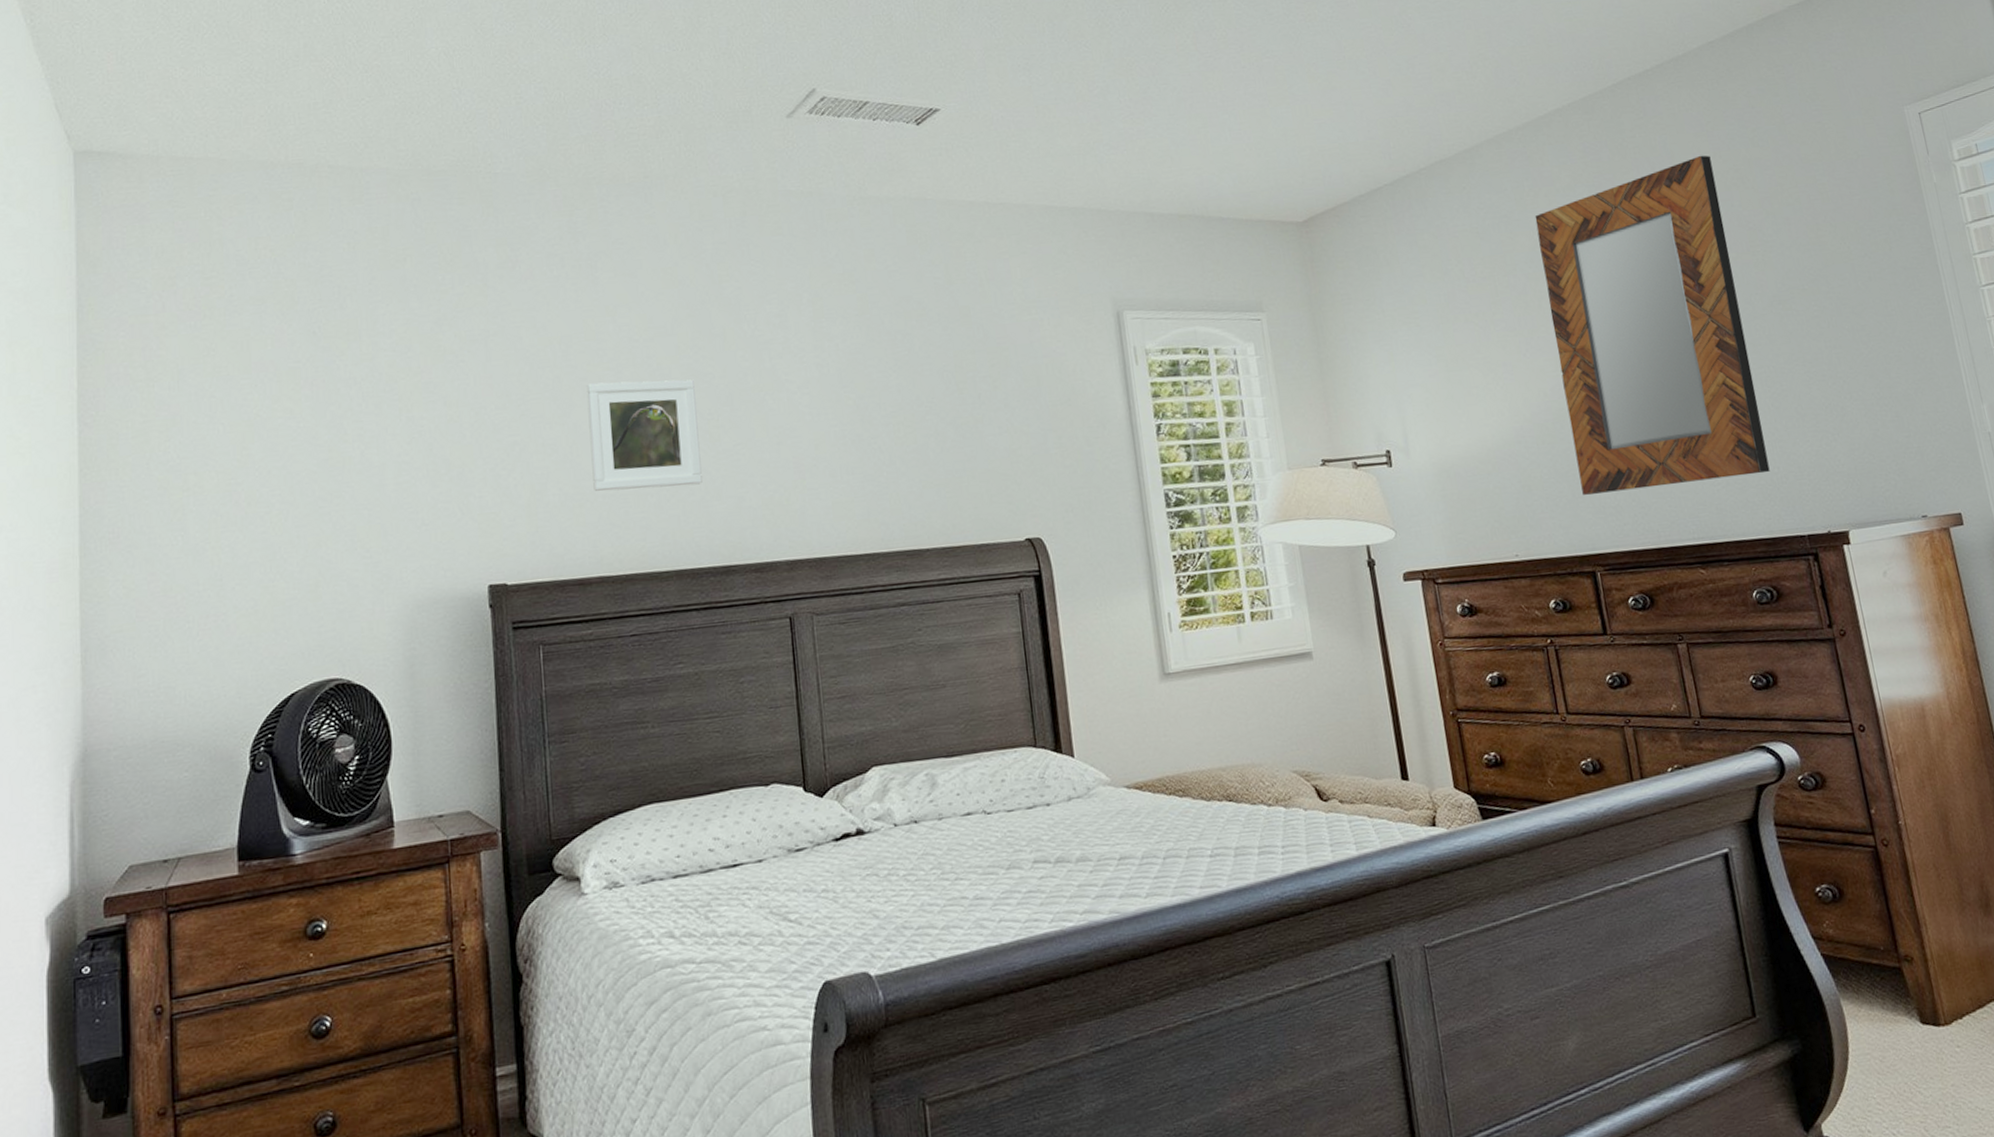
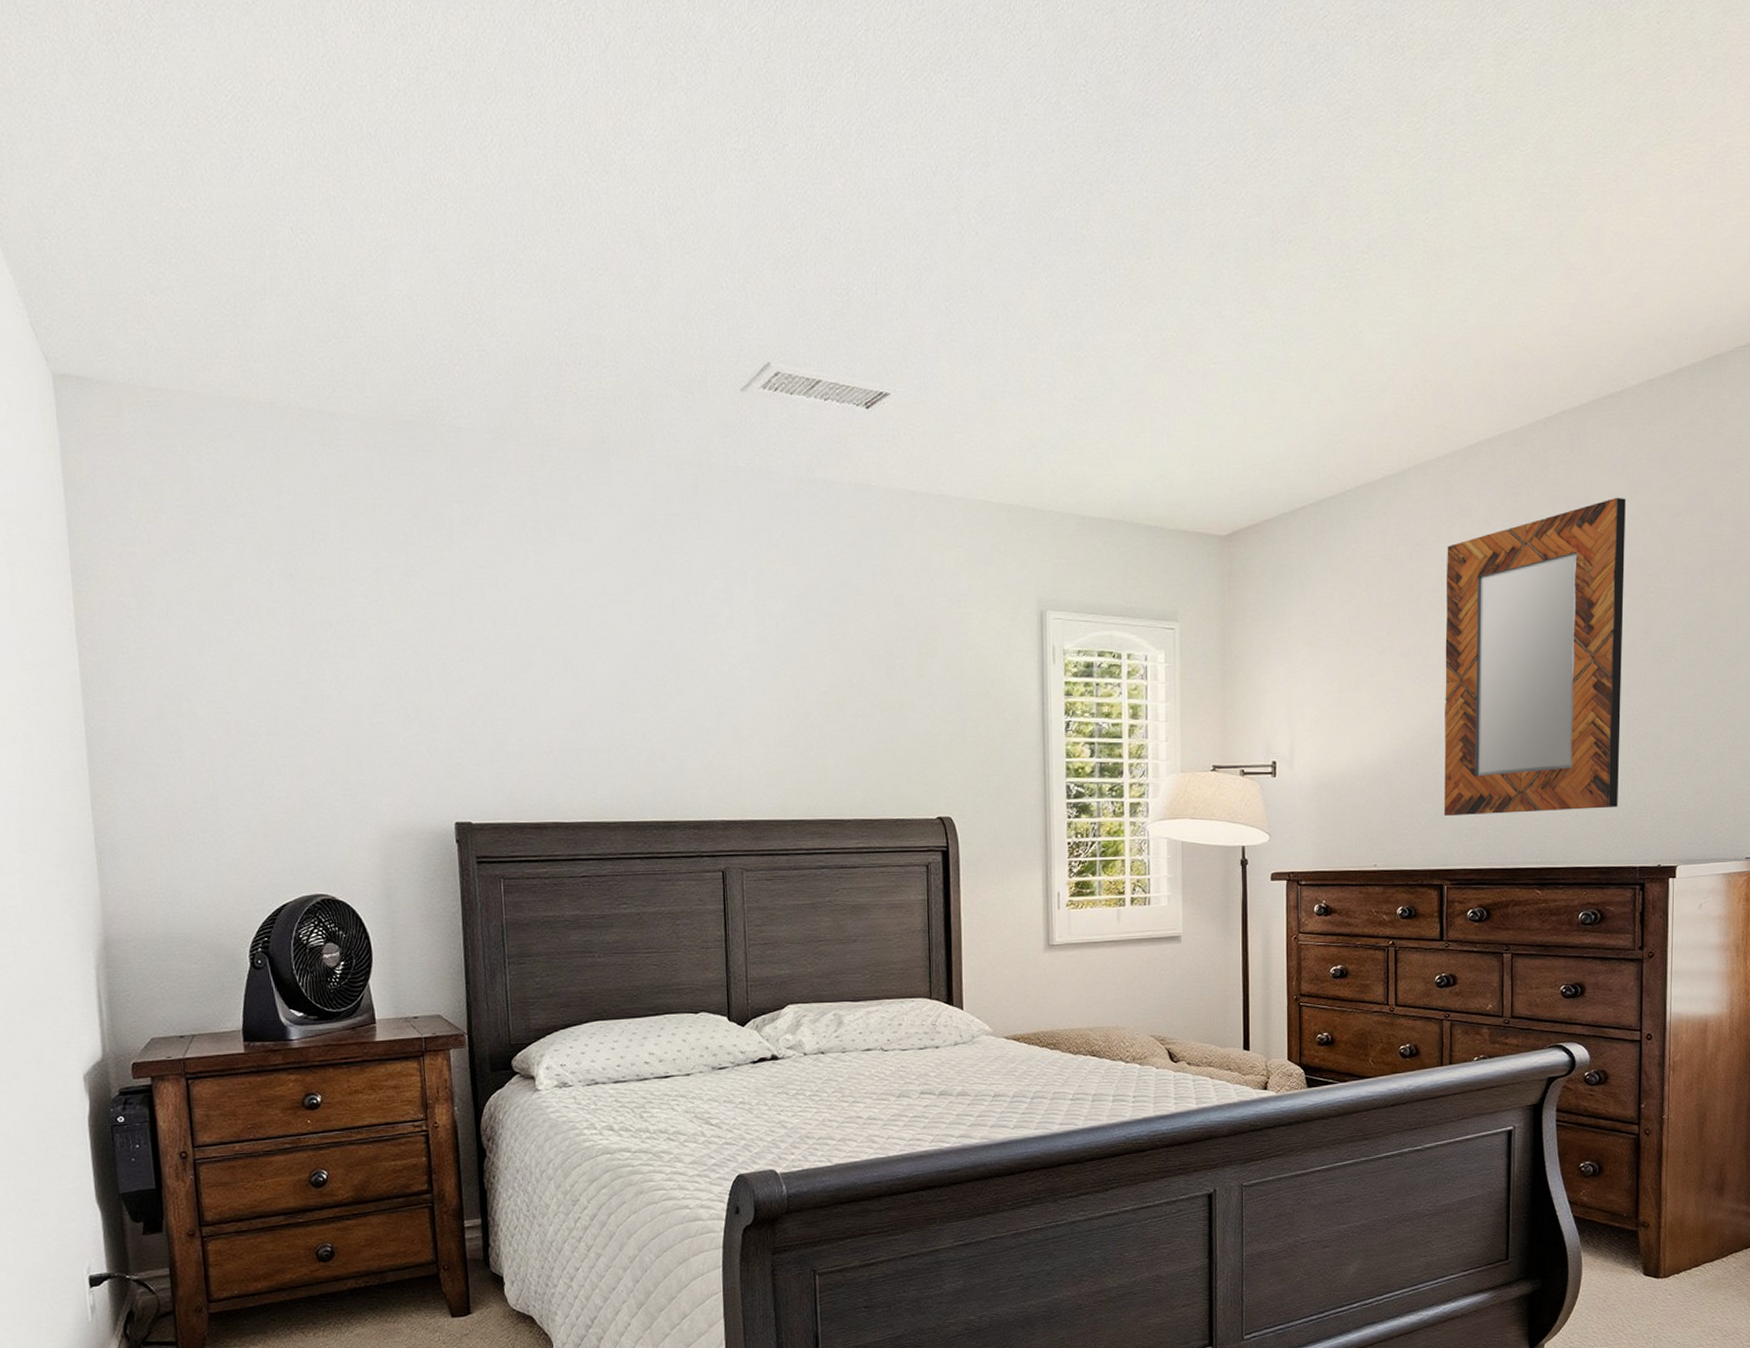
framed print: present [586,379,703,491] -> none [544,643,649,746]

